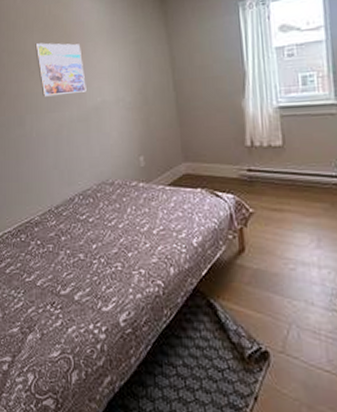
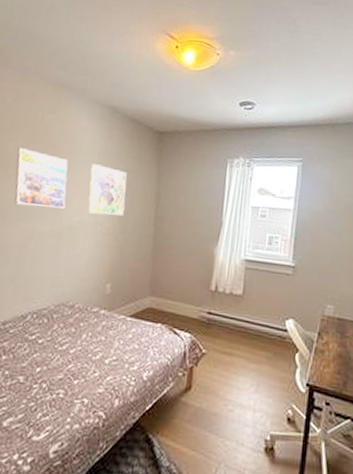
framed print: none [102,41,142,91] -> present [88,164,127,216]

